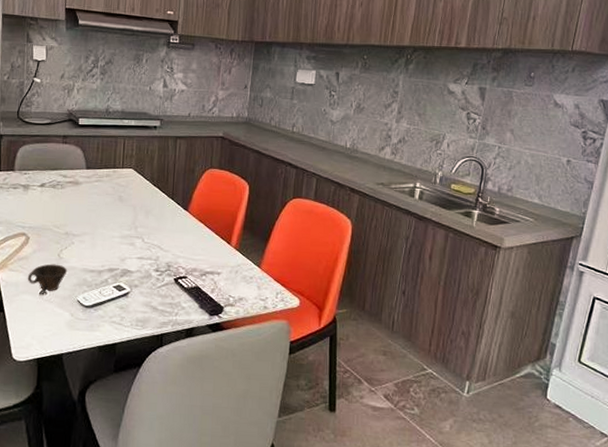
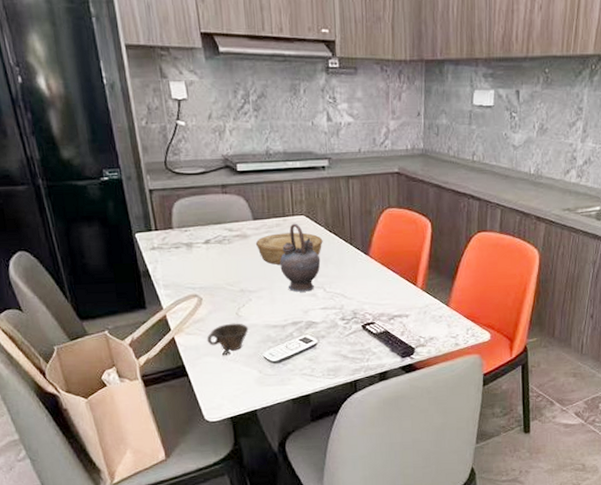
bowl: none [85,183,147,212] -> present [255,232,323,265]
teapot: none [104,175,143,240] -> present [280,223,321,292]

